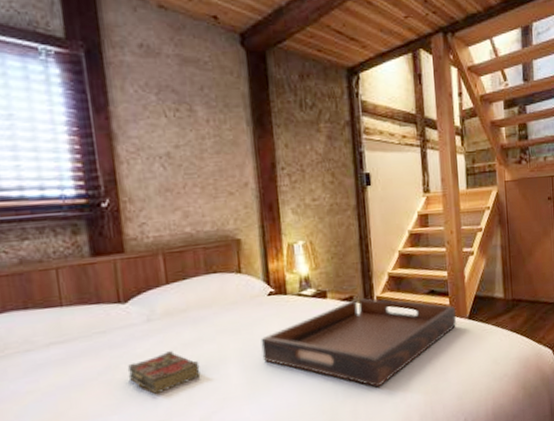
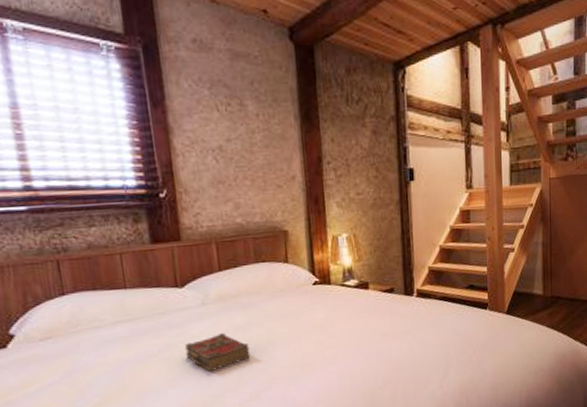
serving tray: present [260,298,456,387] -> none [306,290,494,375]

